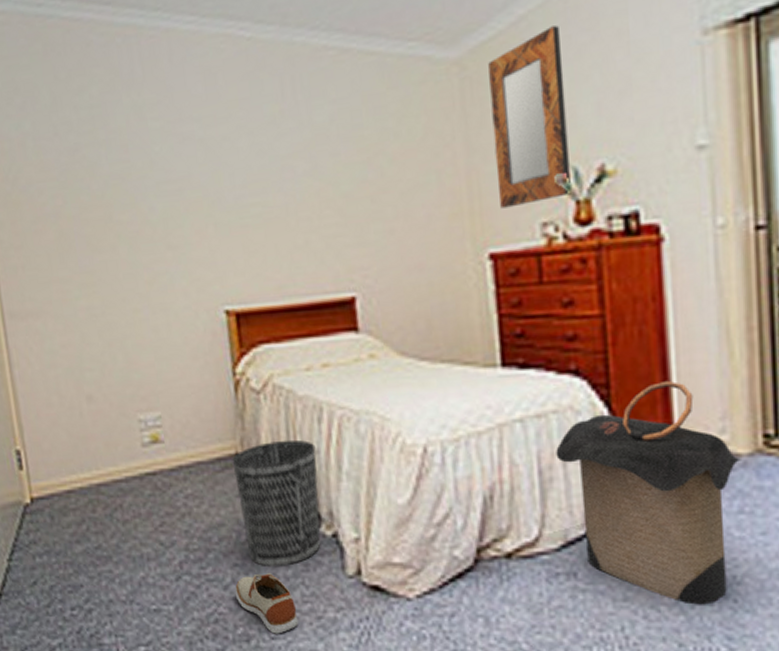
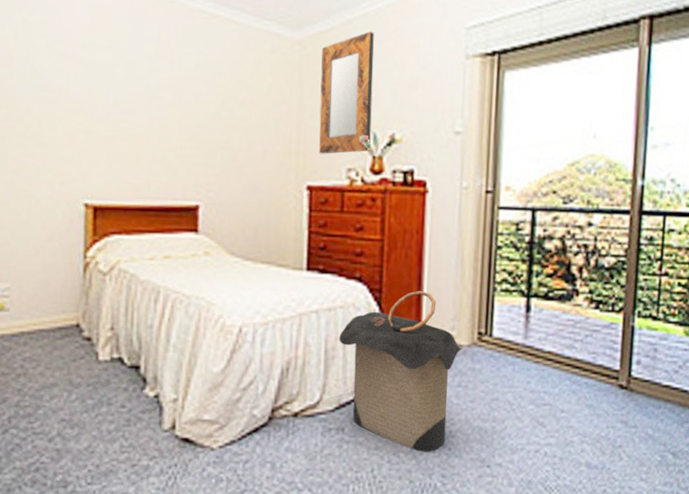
wastebasket: present [232,439,321,568] -> none [72,315,150,423]
shoe: present [234,573,298,634] -> none [58,427,114,480]

